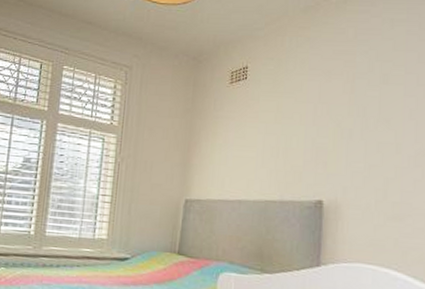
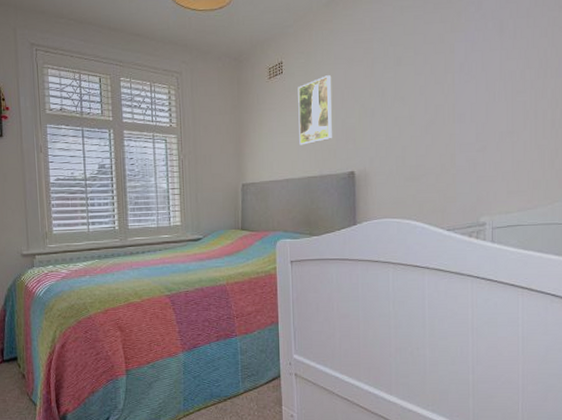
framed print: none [258,86,304,163] -> present [298,75,332,146]

